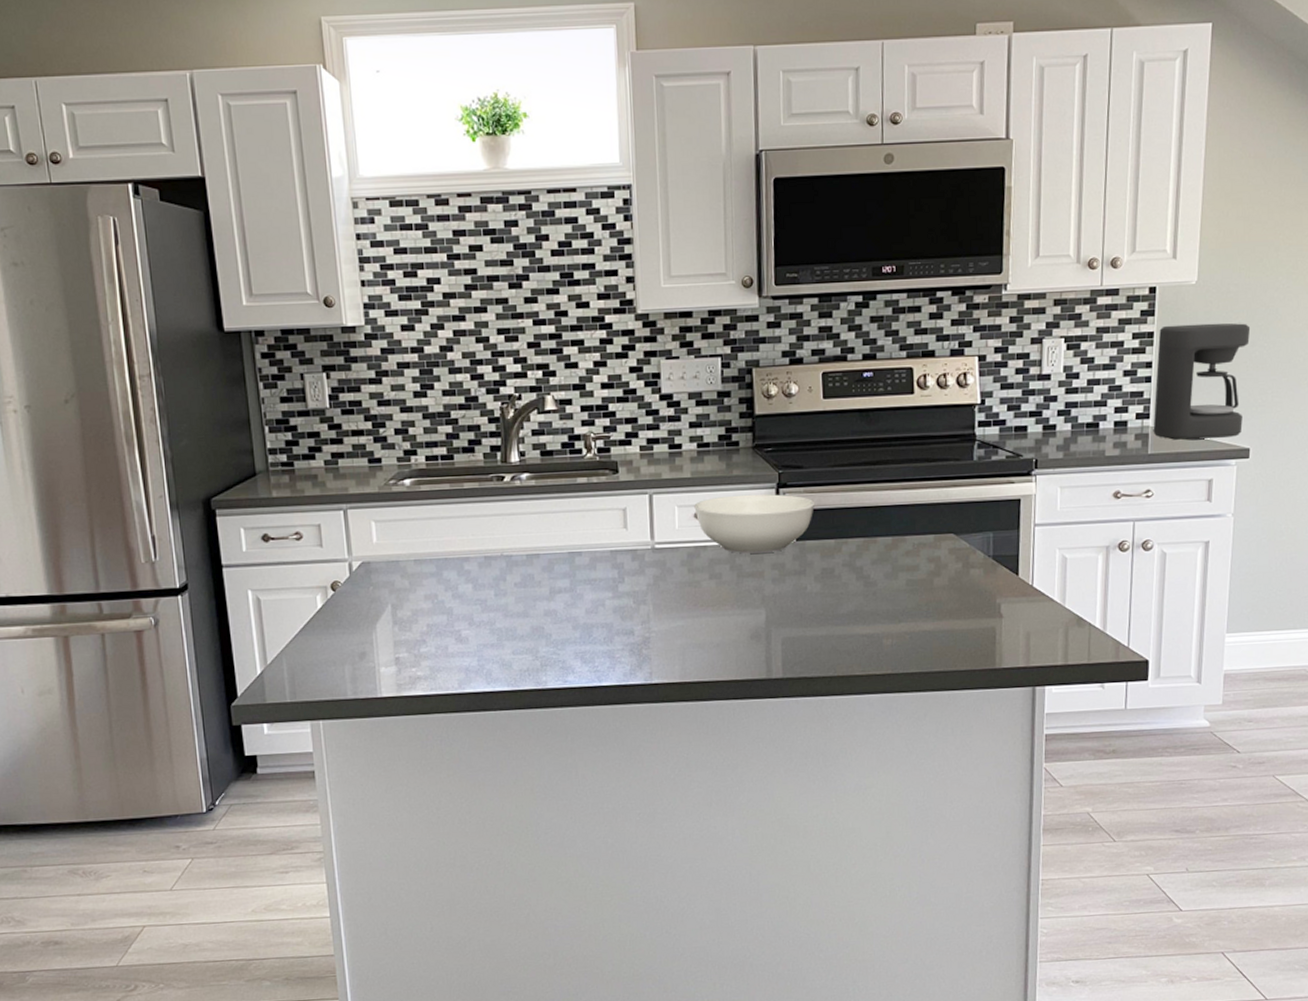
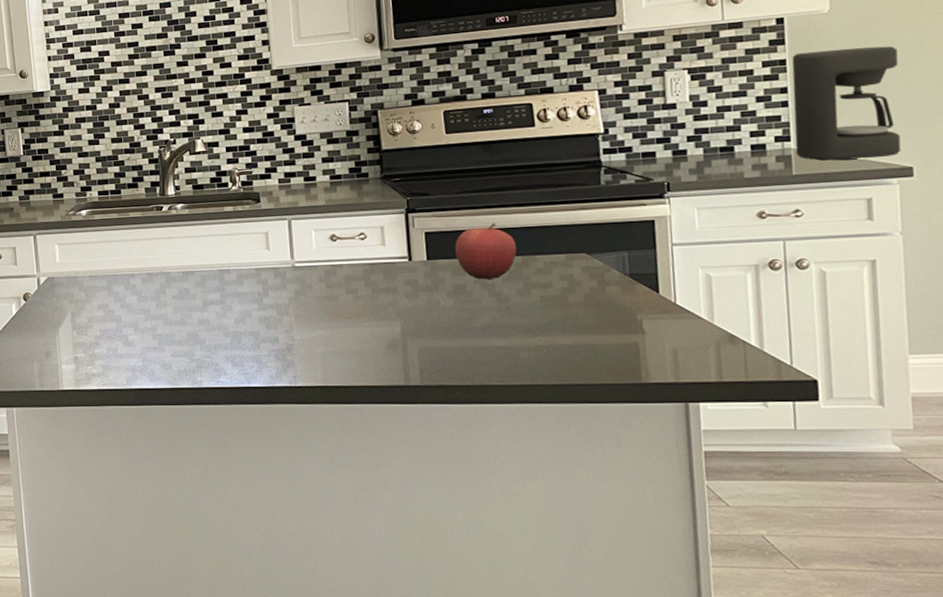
bowl: present [694,494,816,554] -> none [329,218,444,272]
fruit: none [826,500,887,562] -> present [455,222,517,280]

